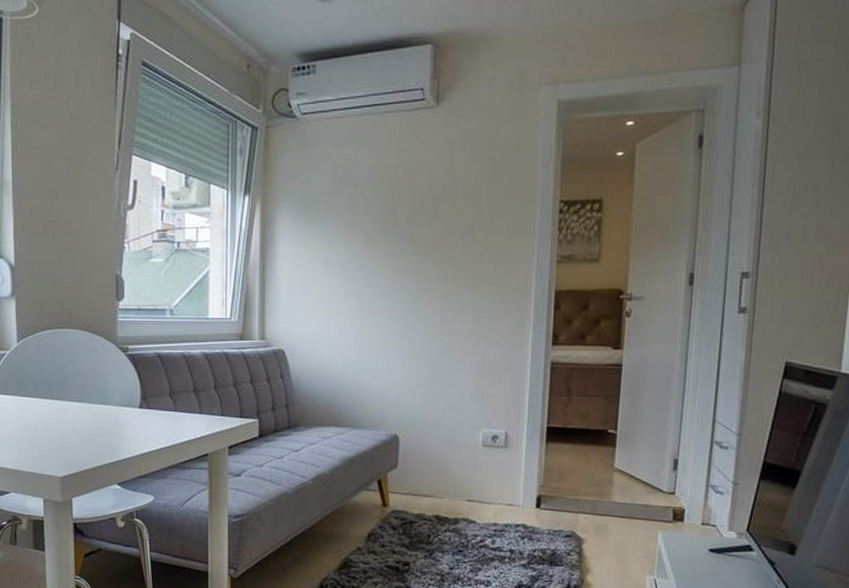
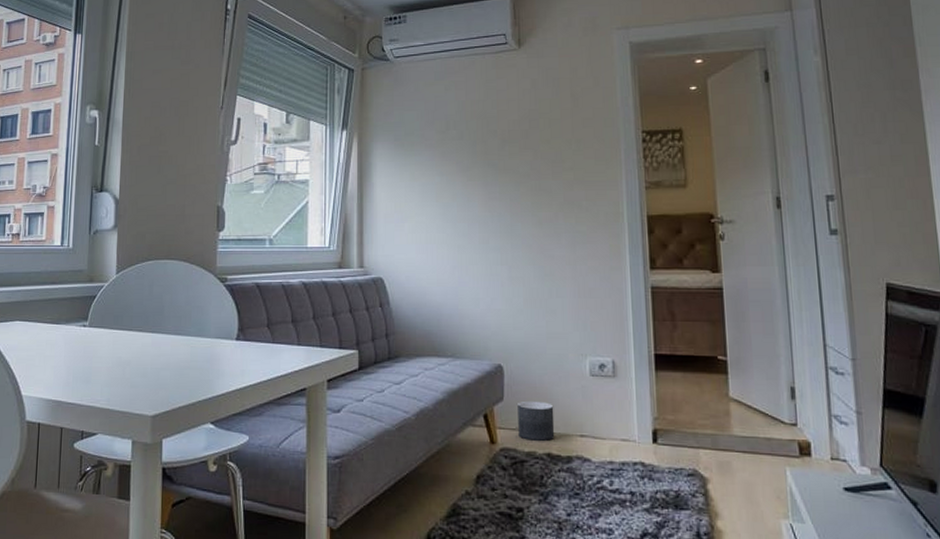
planter: none [409,468,445,505] -> present [518,400,555,442]

